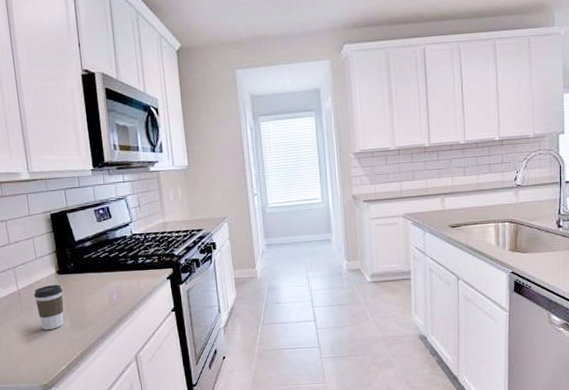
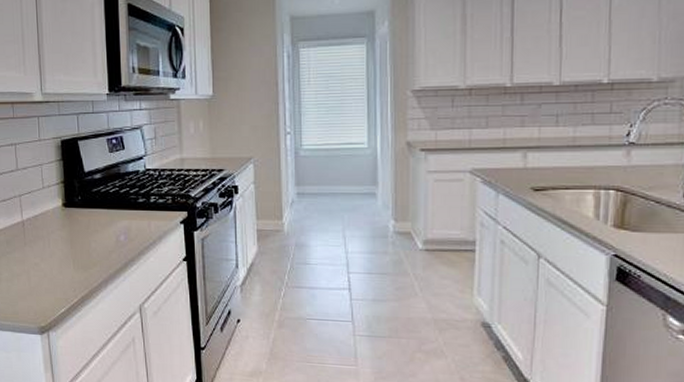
coffee cup: present [34,284,64,330] -> none [38,217,68,267]

